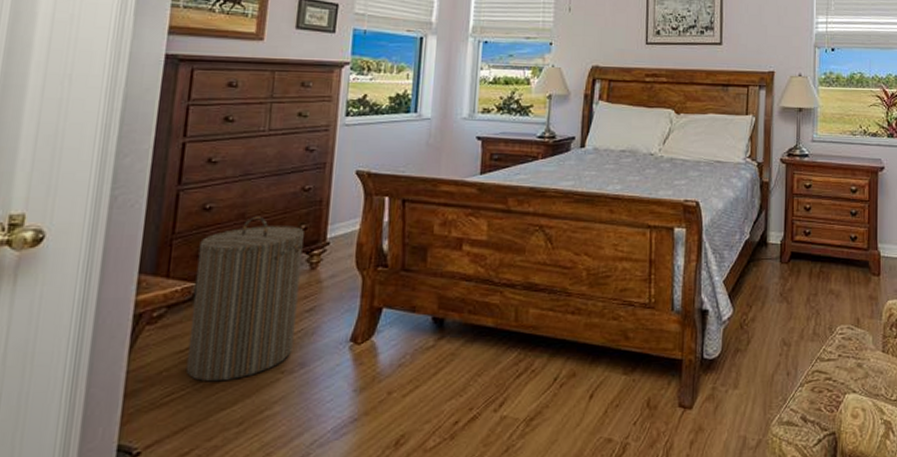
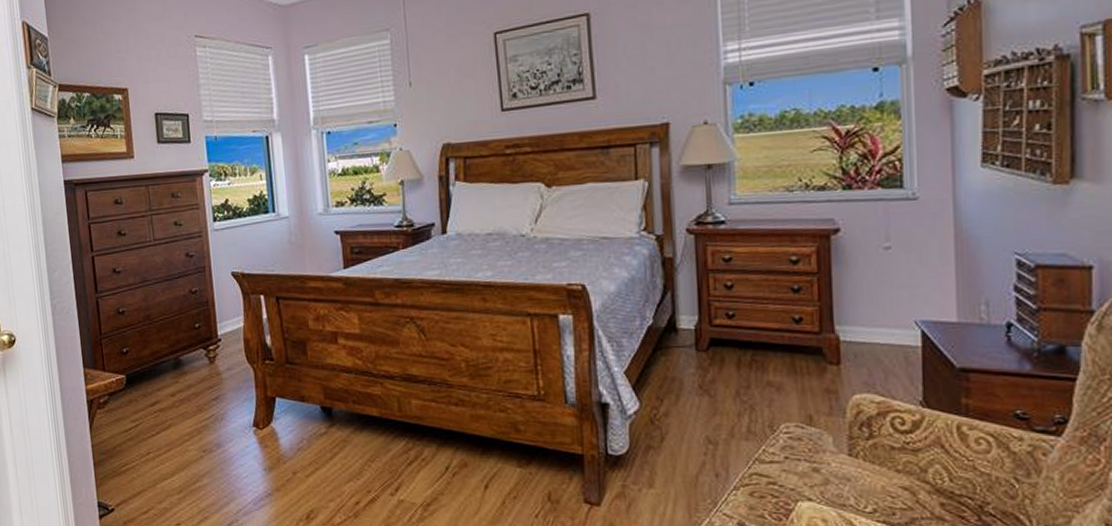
laundry hamper: present [186,216,304,382] -> none [121,317,209,457]

